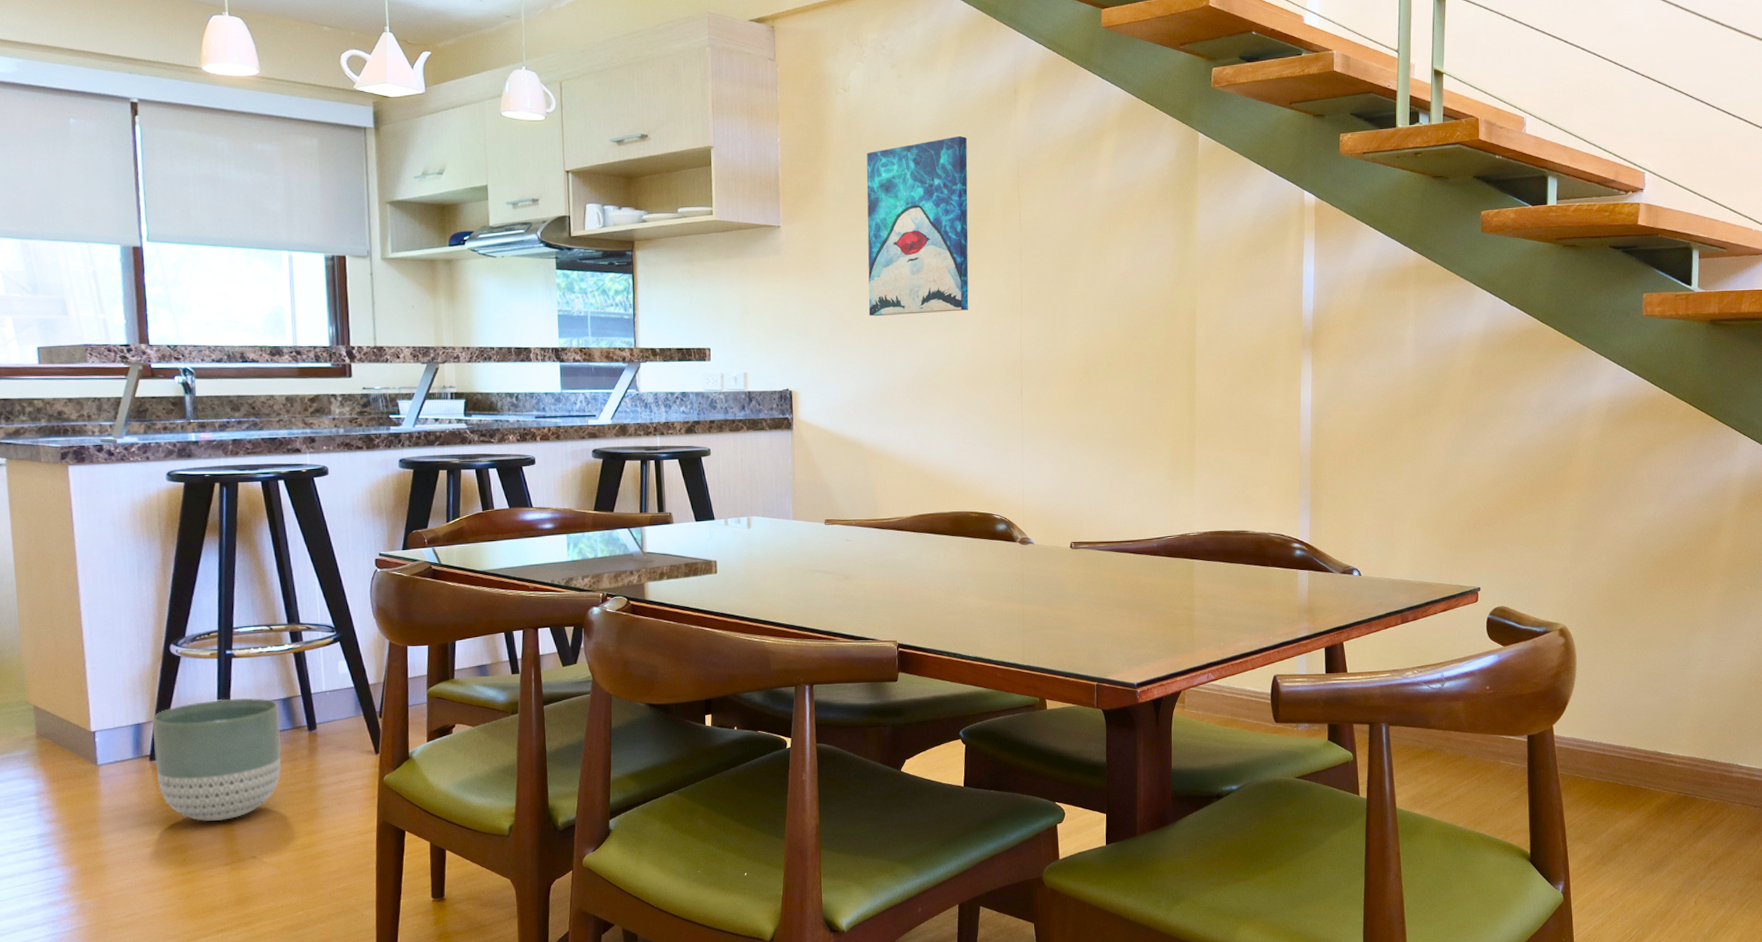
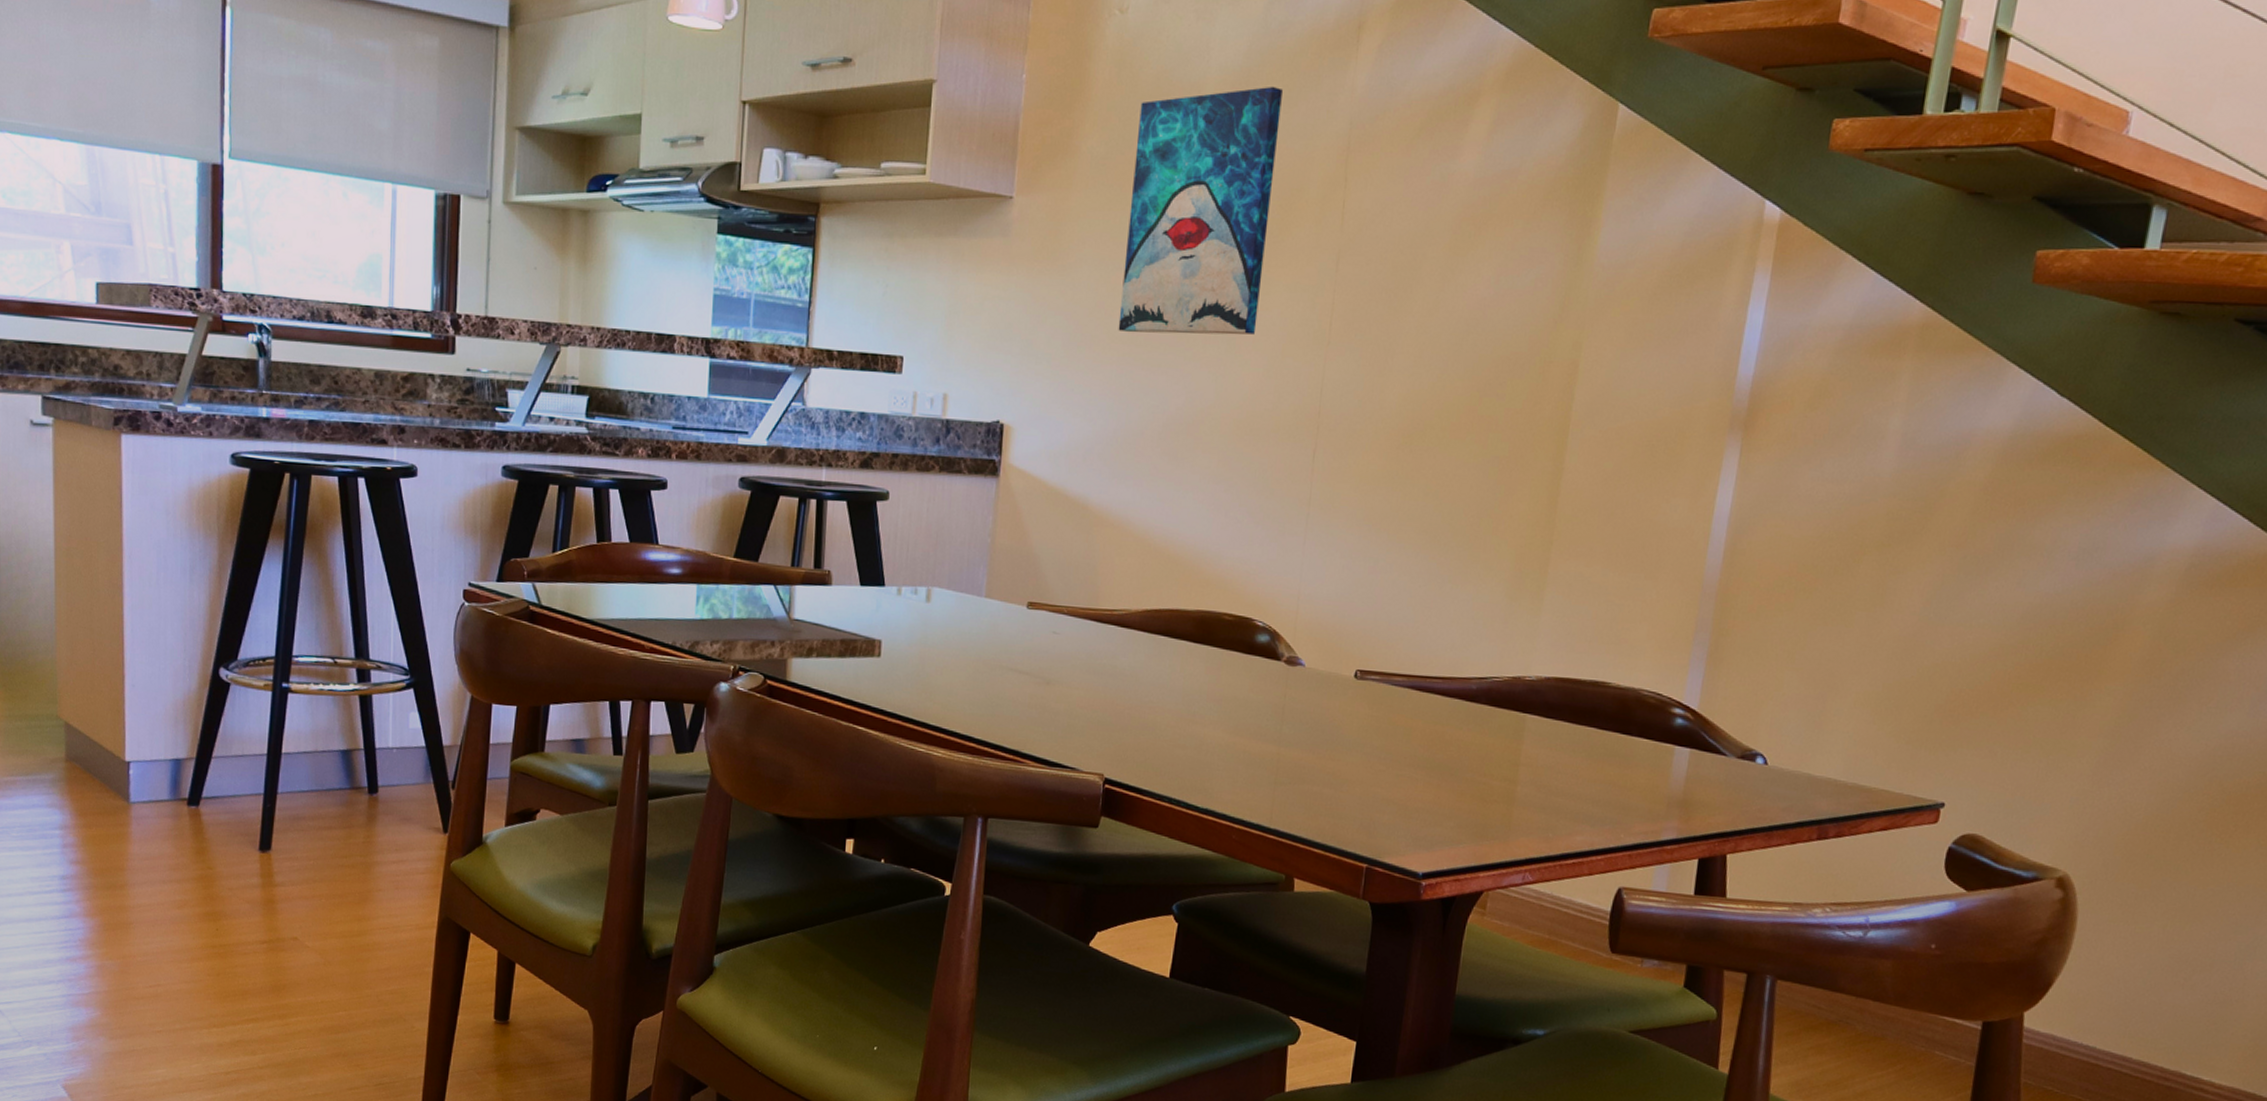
planter: present [152,698,281,822] -> none [193,741,336,890]

